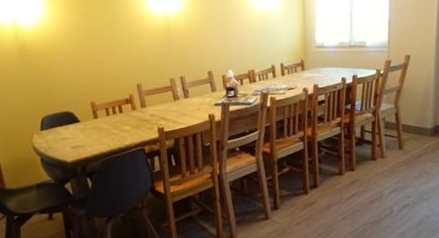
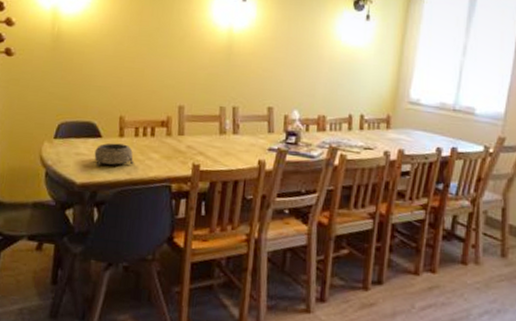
decorative bowl: none [77,123,111,145] -> present [94,143,135,166]

